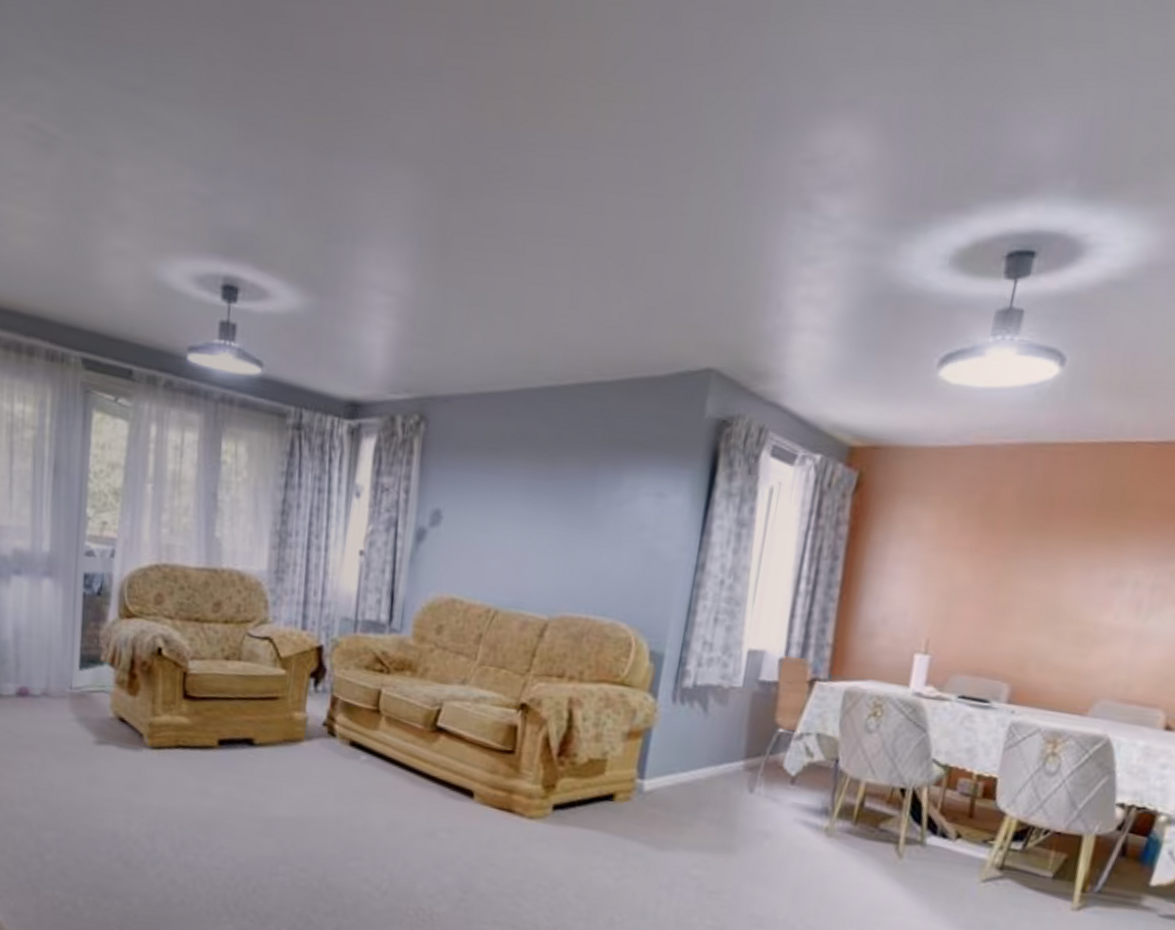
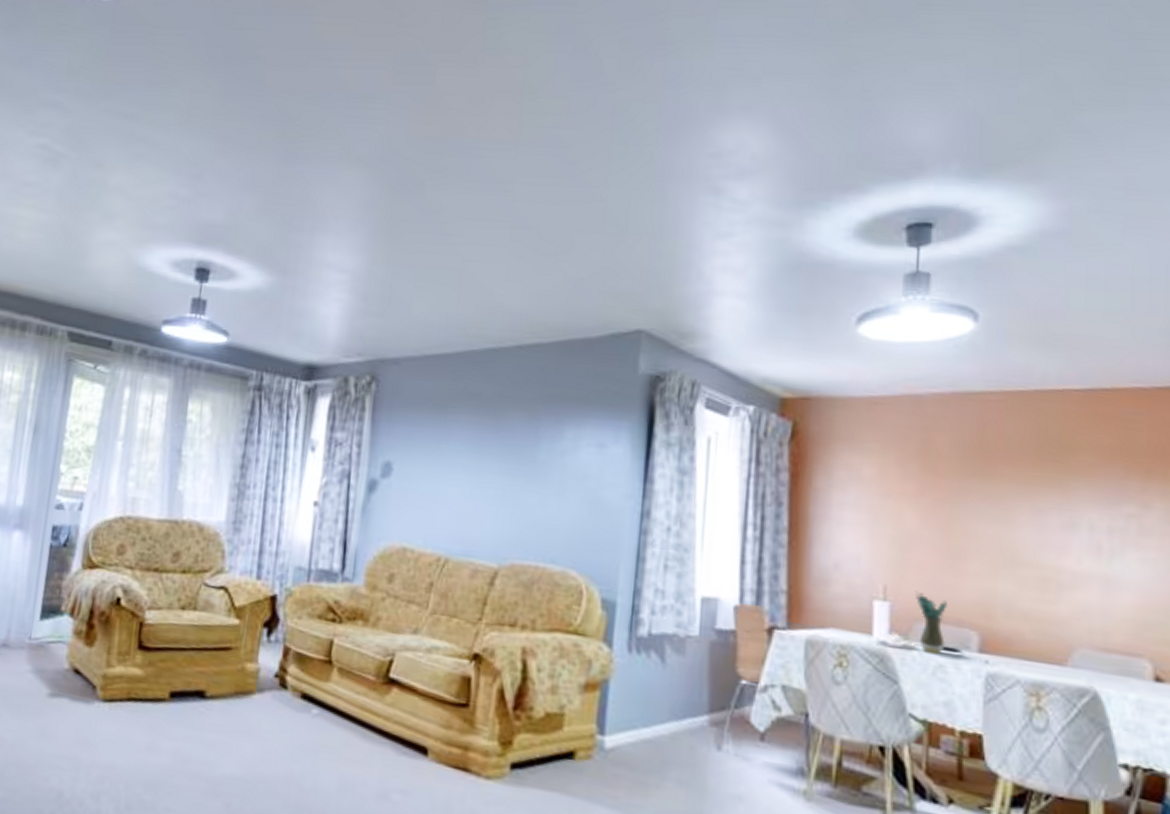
vase: none [952,645,986,706] -> present [916,591,949,655]

